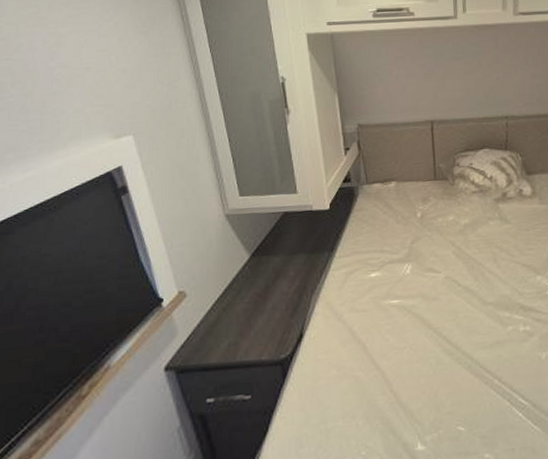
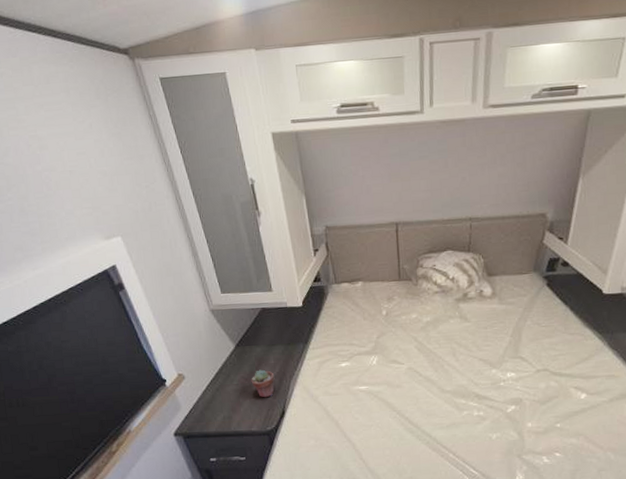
potted succulent: none [265,283,294,318] -> present [251,369,275,398]

